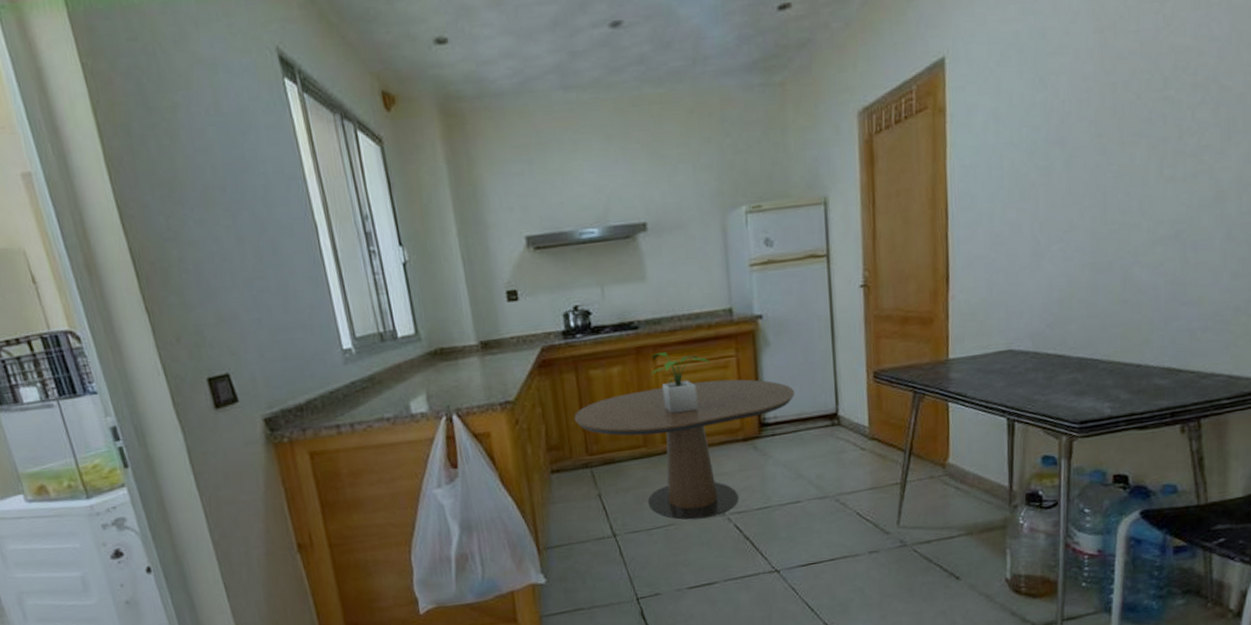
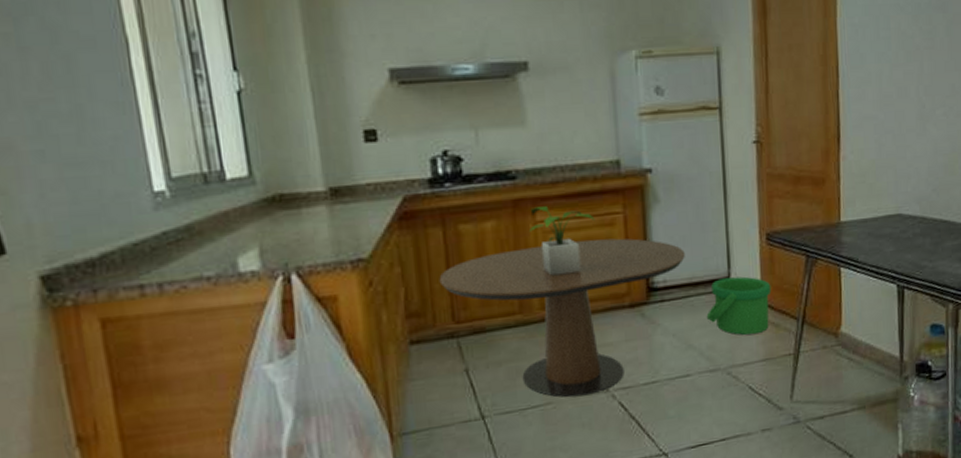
bucket: none [815,412,879,466] -> present [706,276,772,335]

